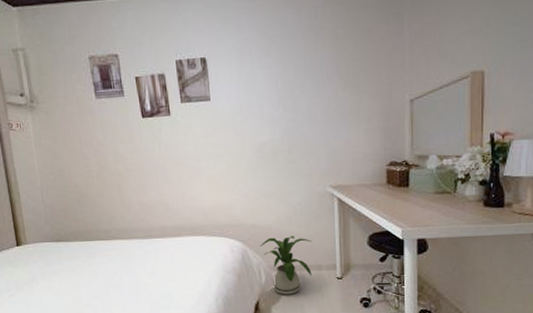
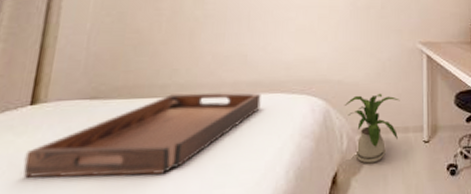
serving tray: none [24,236,187,298] -> present [22,93,261,179]

